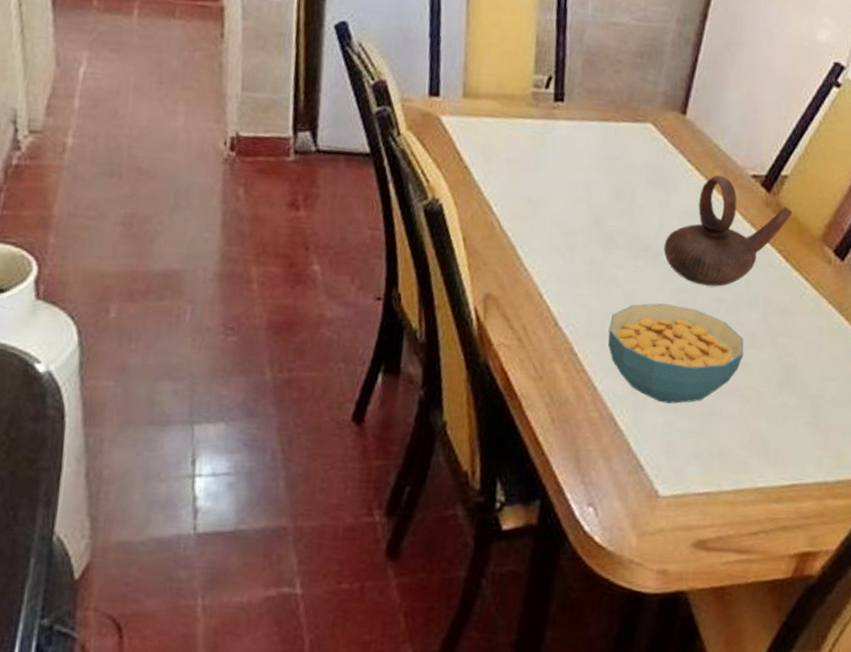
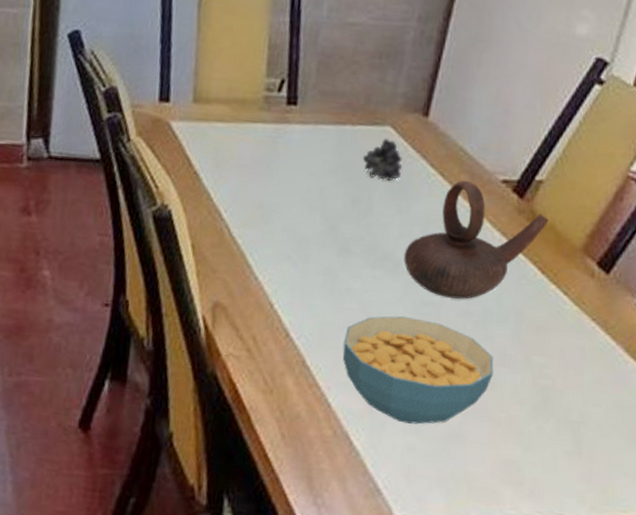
fruit: none [625,134,663,176] -> present [362,137,403,182]

